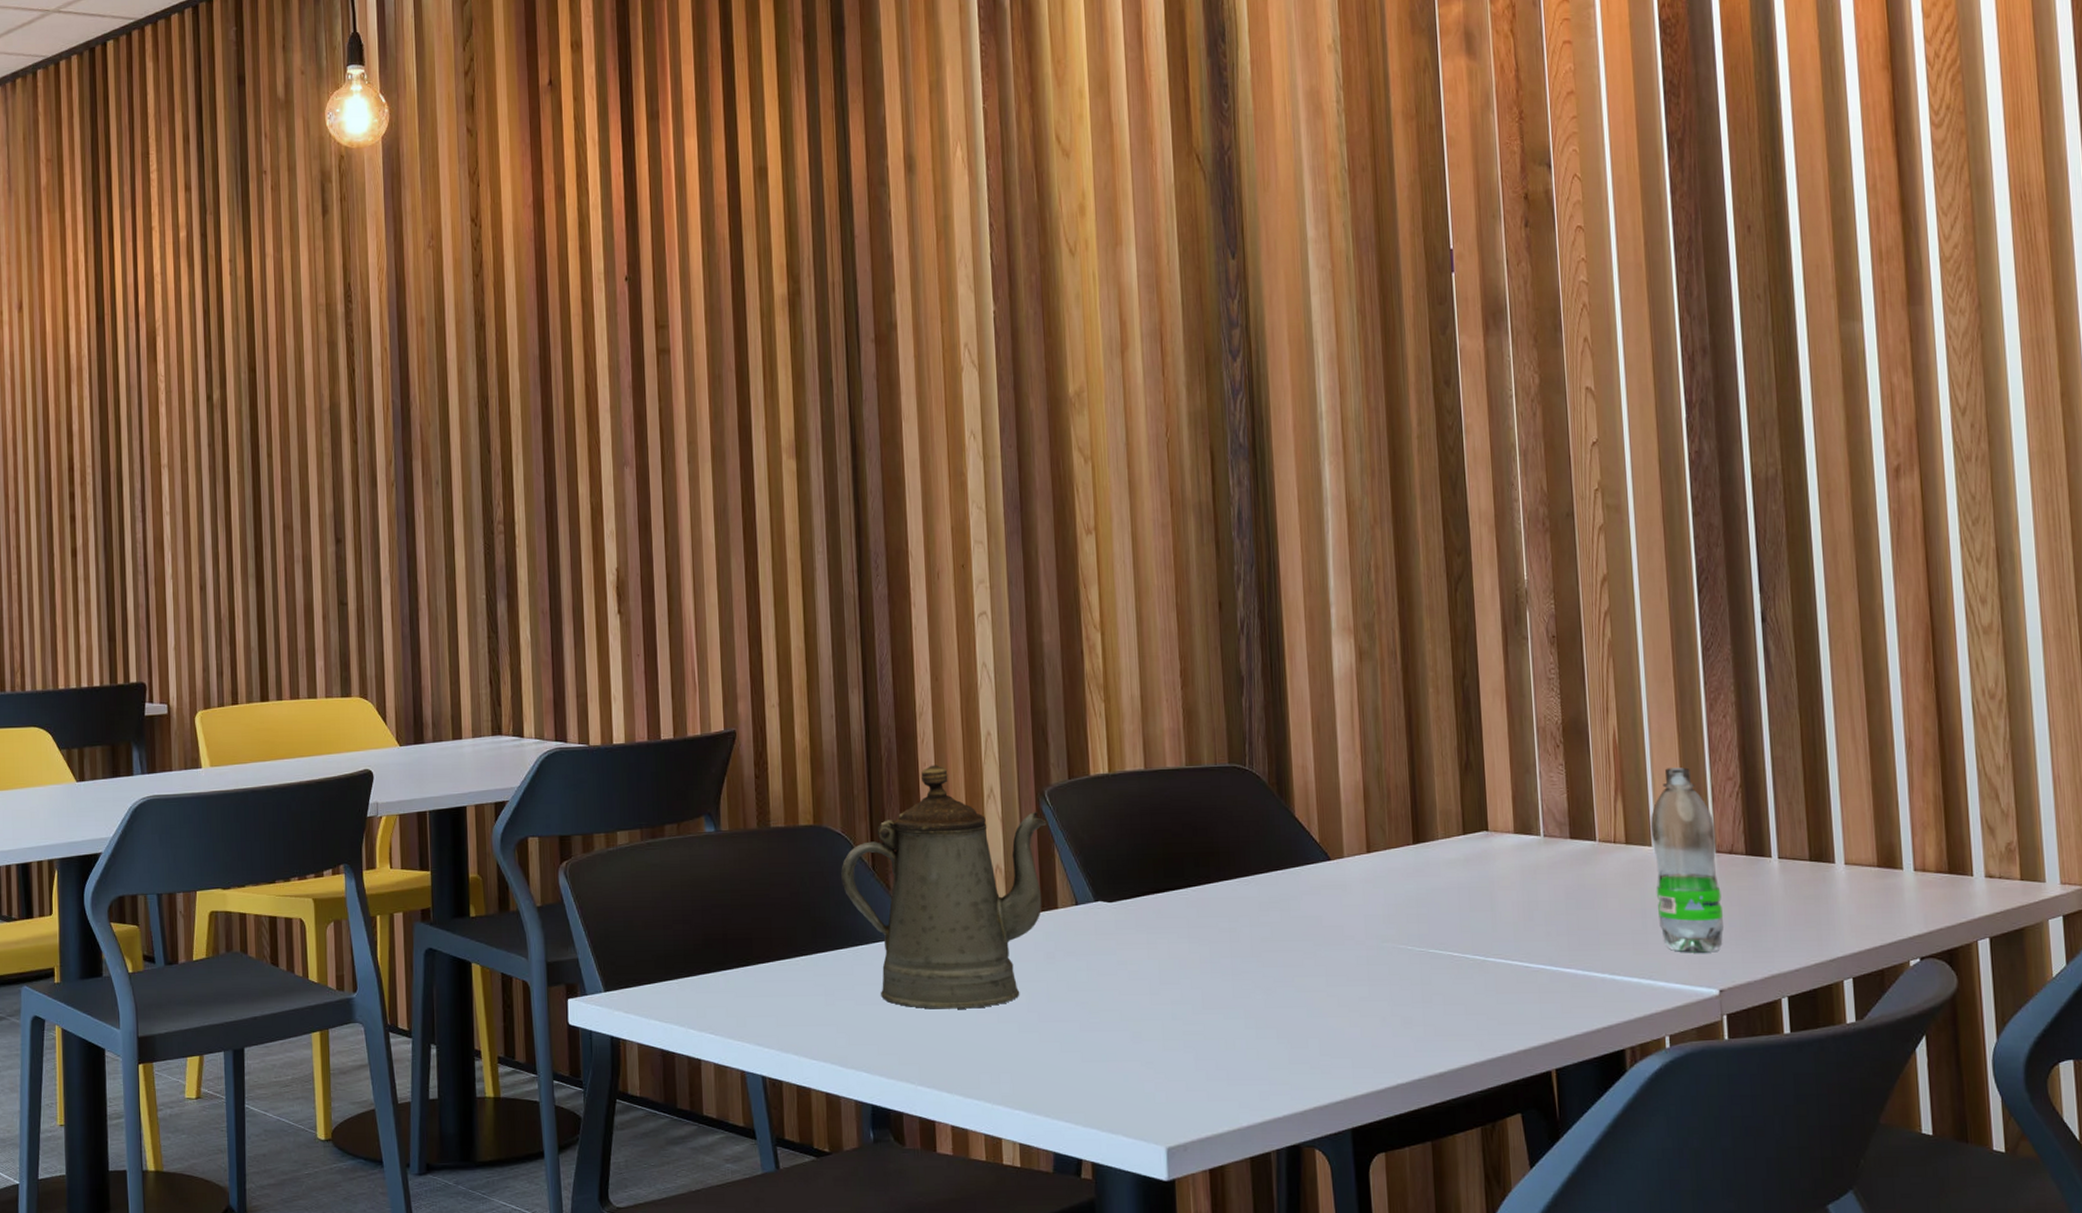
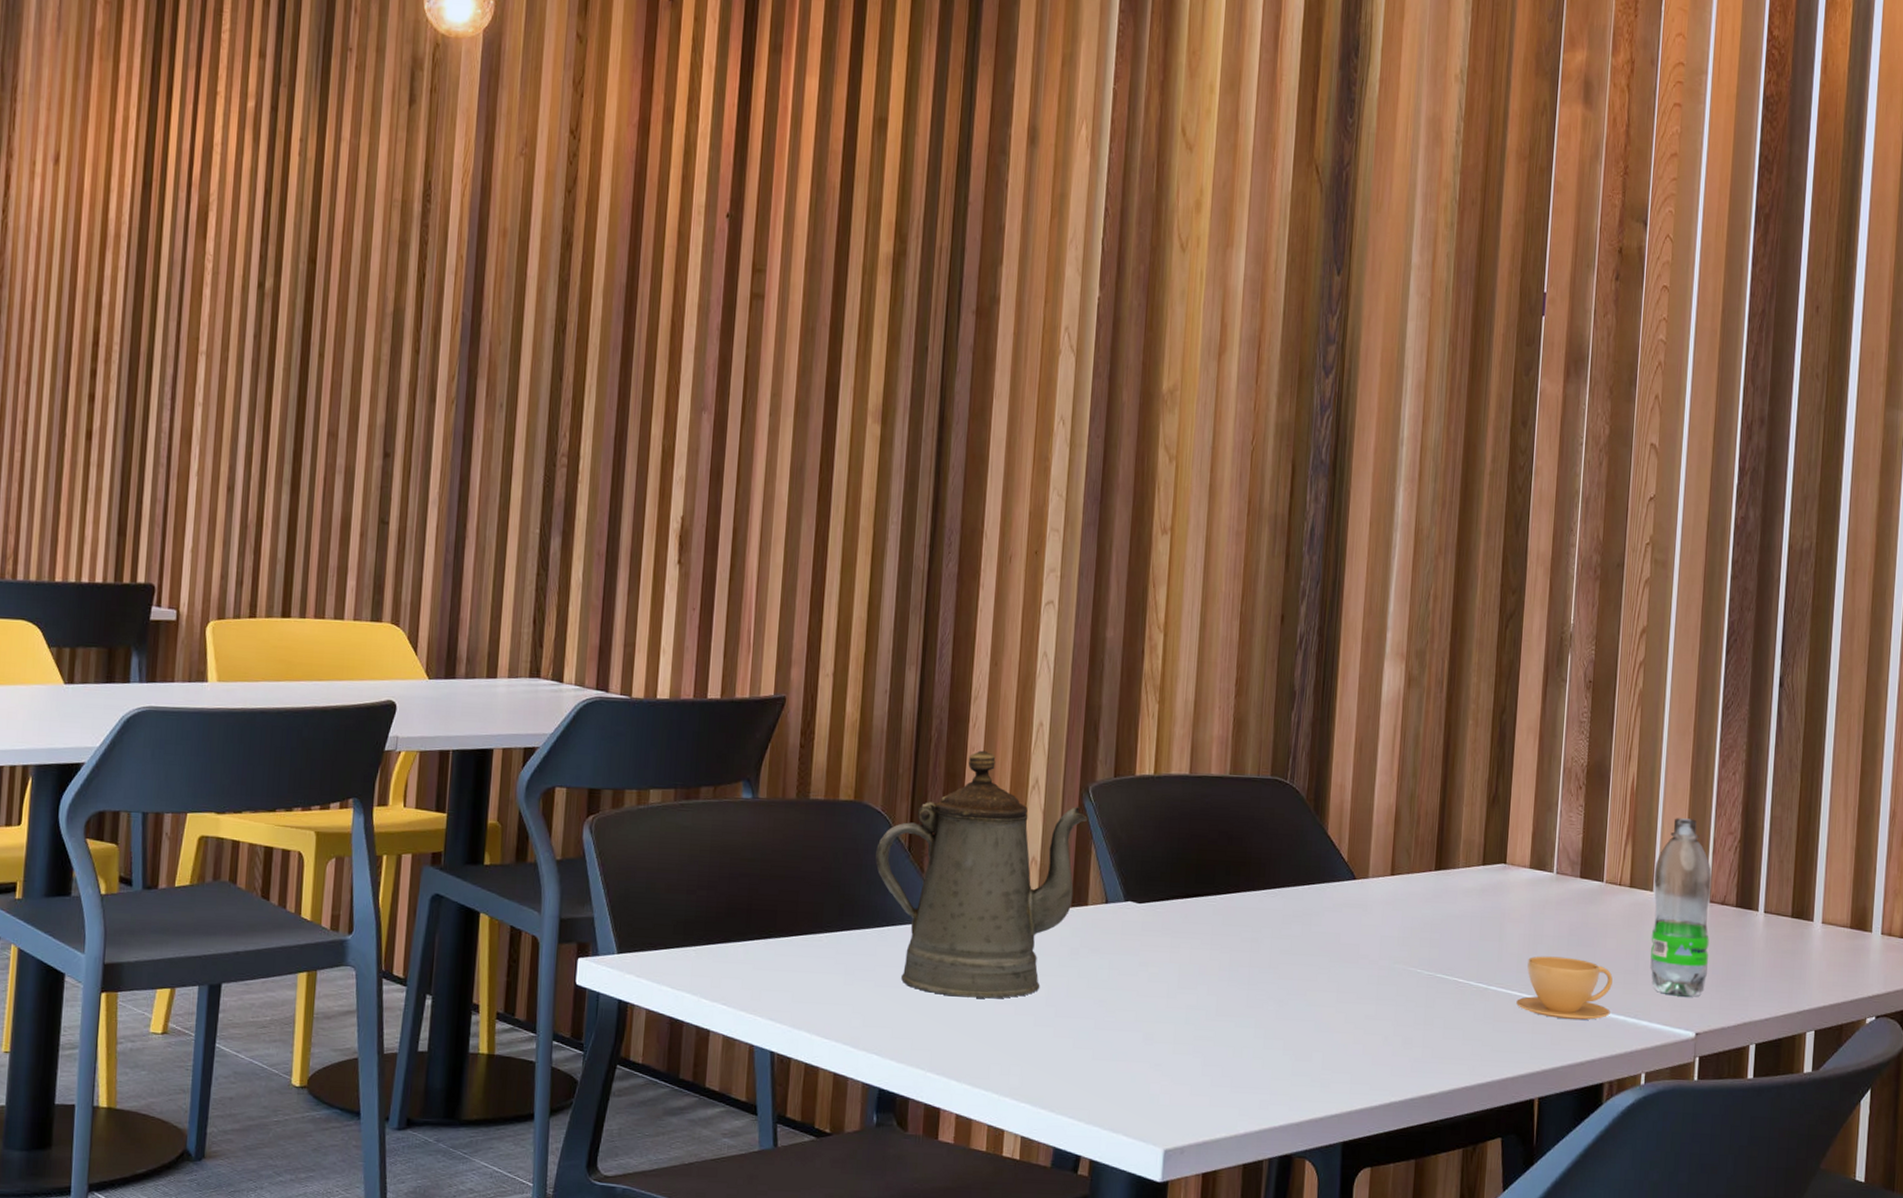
teacup: none [1518,922,1622,986] -> present [1516,956,1613,1021]

